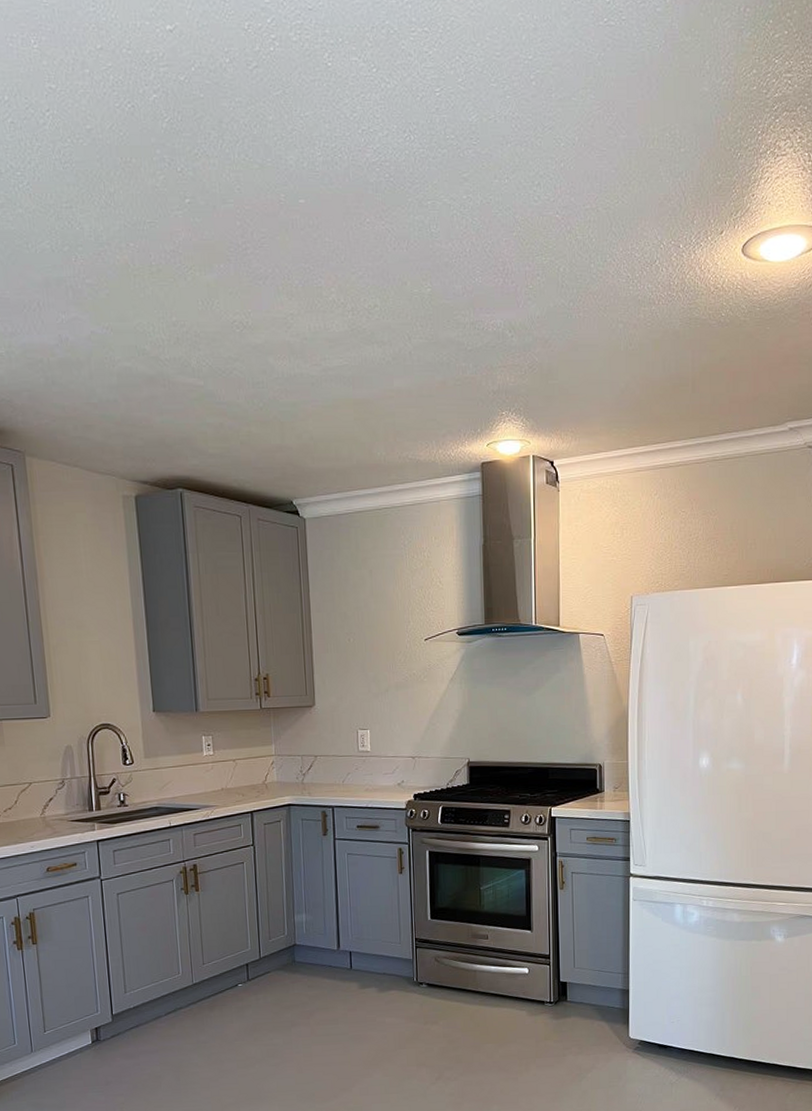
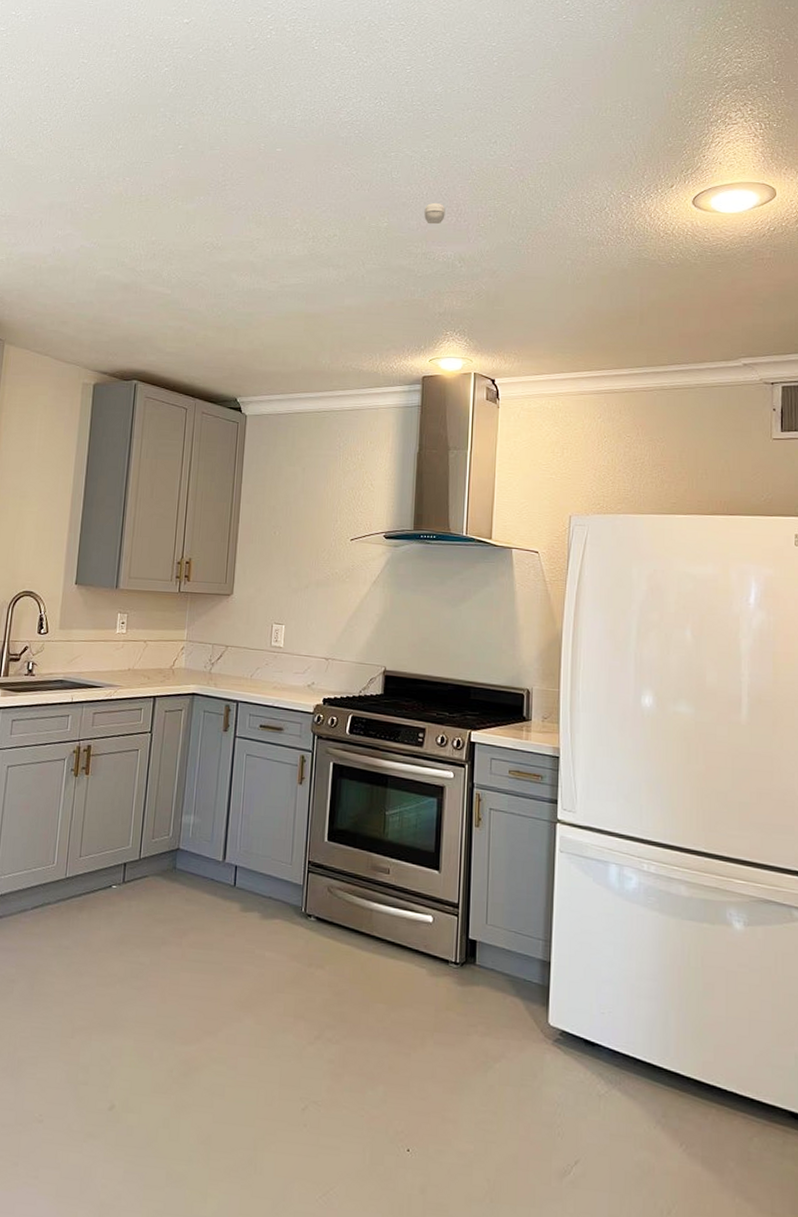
smoke detector: none [469,261,491,288] -> present [424,202,446,225]

